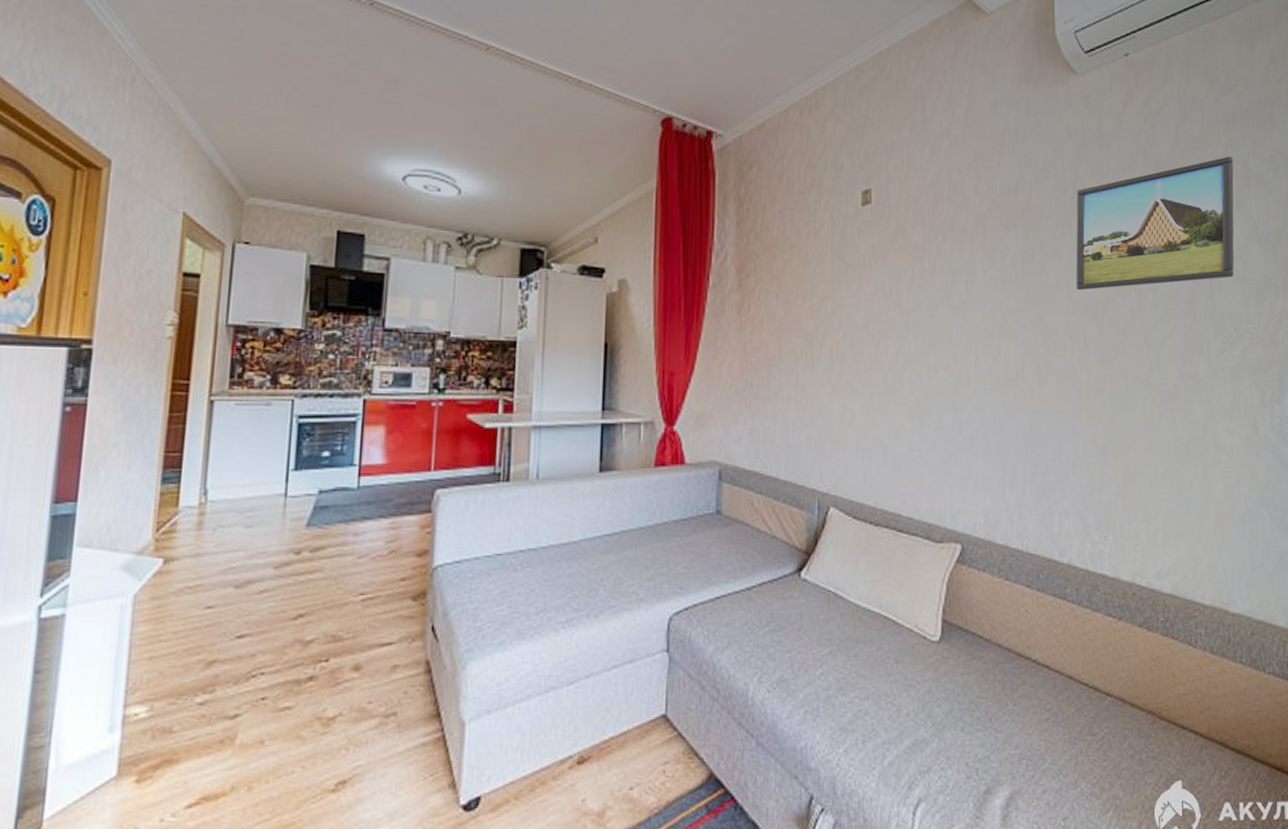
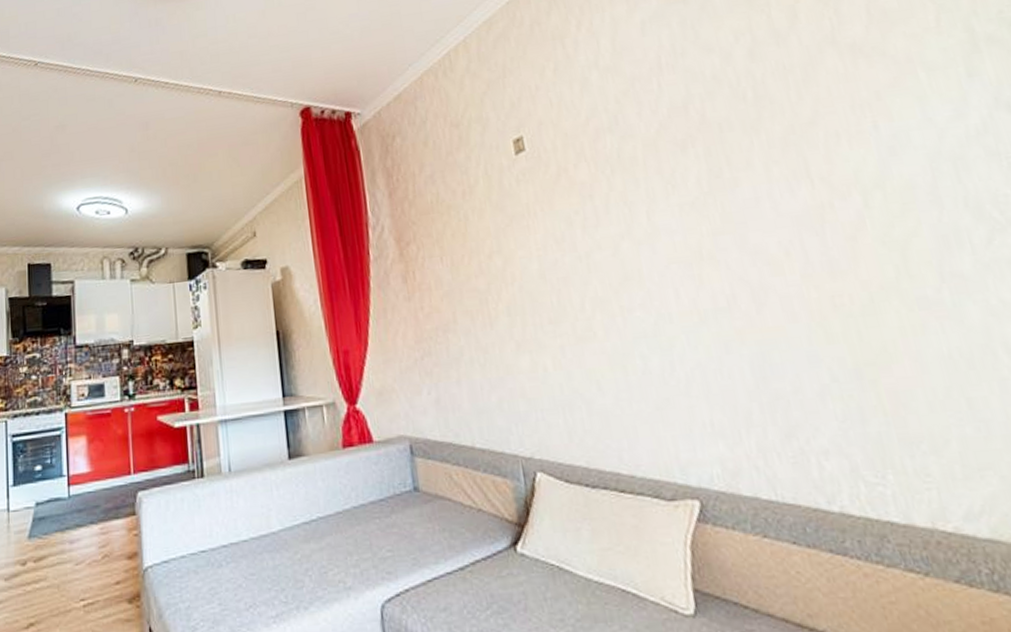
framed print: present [1075,156,1235,291] -> none [758,22,984,201]

